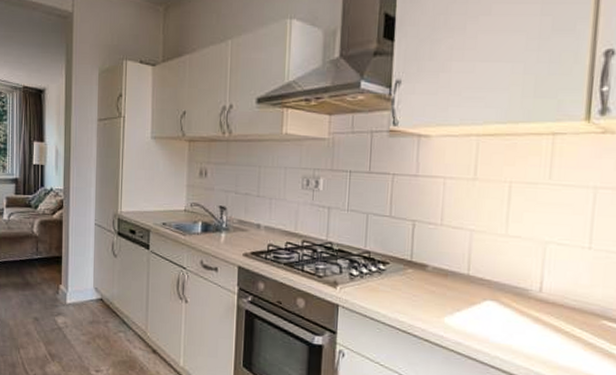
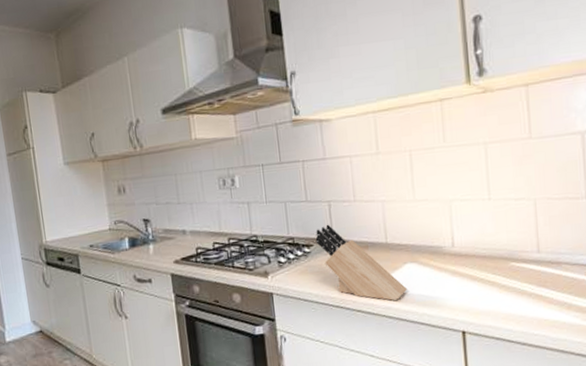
knife block: none [392,244,483,338] -> present [315,224,408,301]

